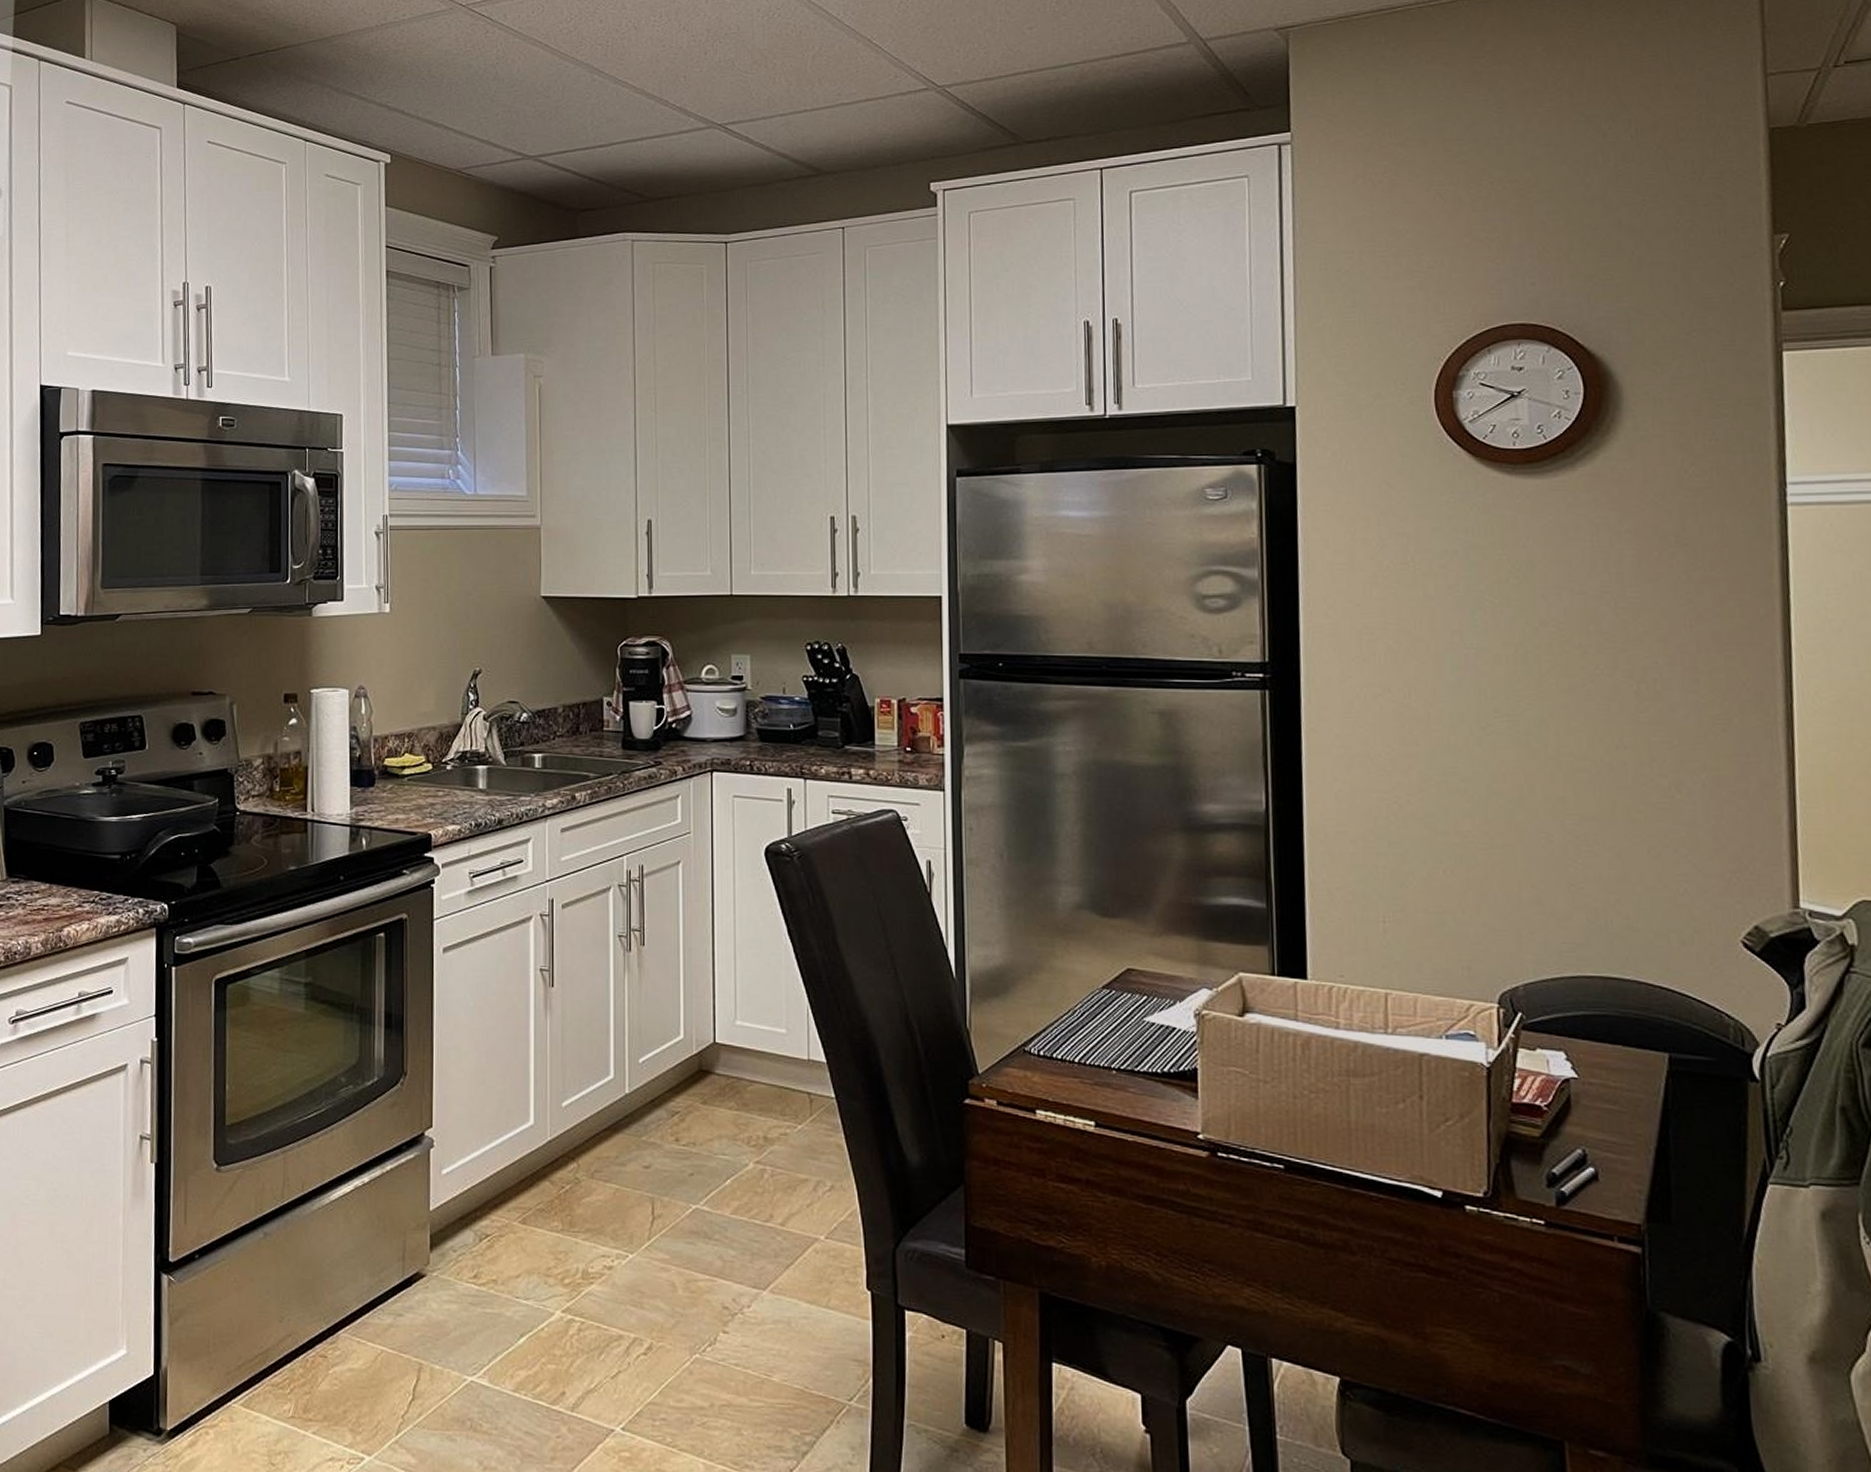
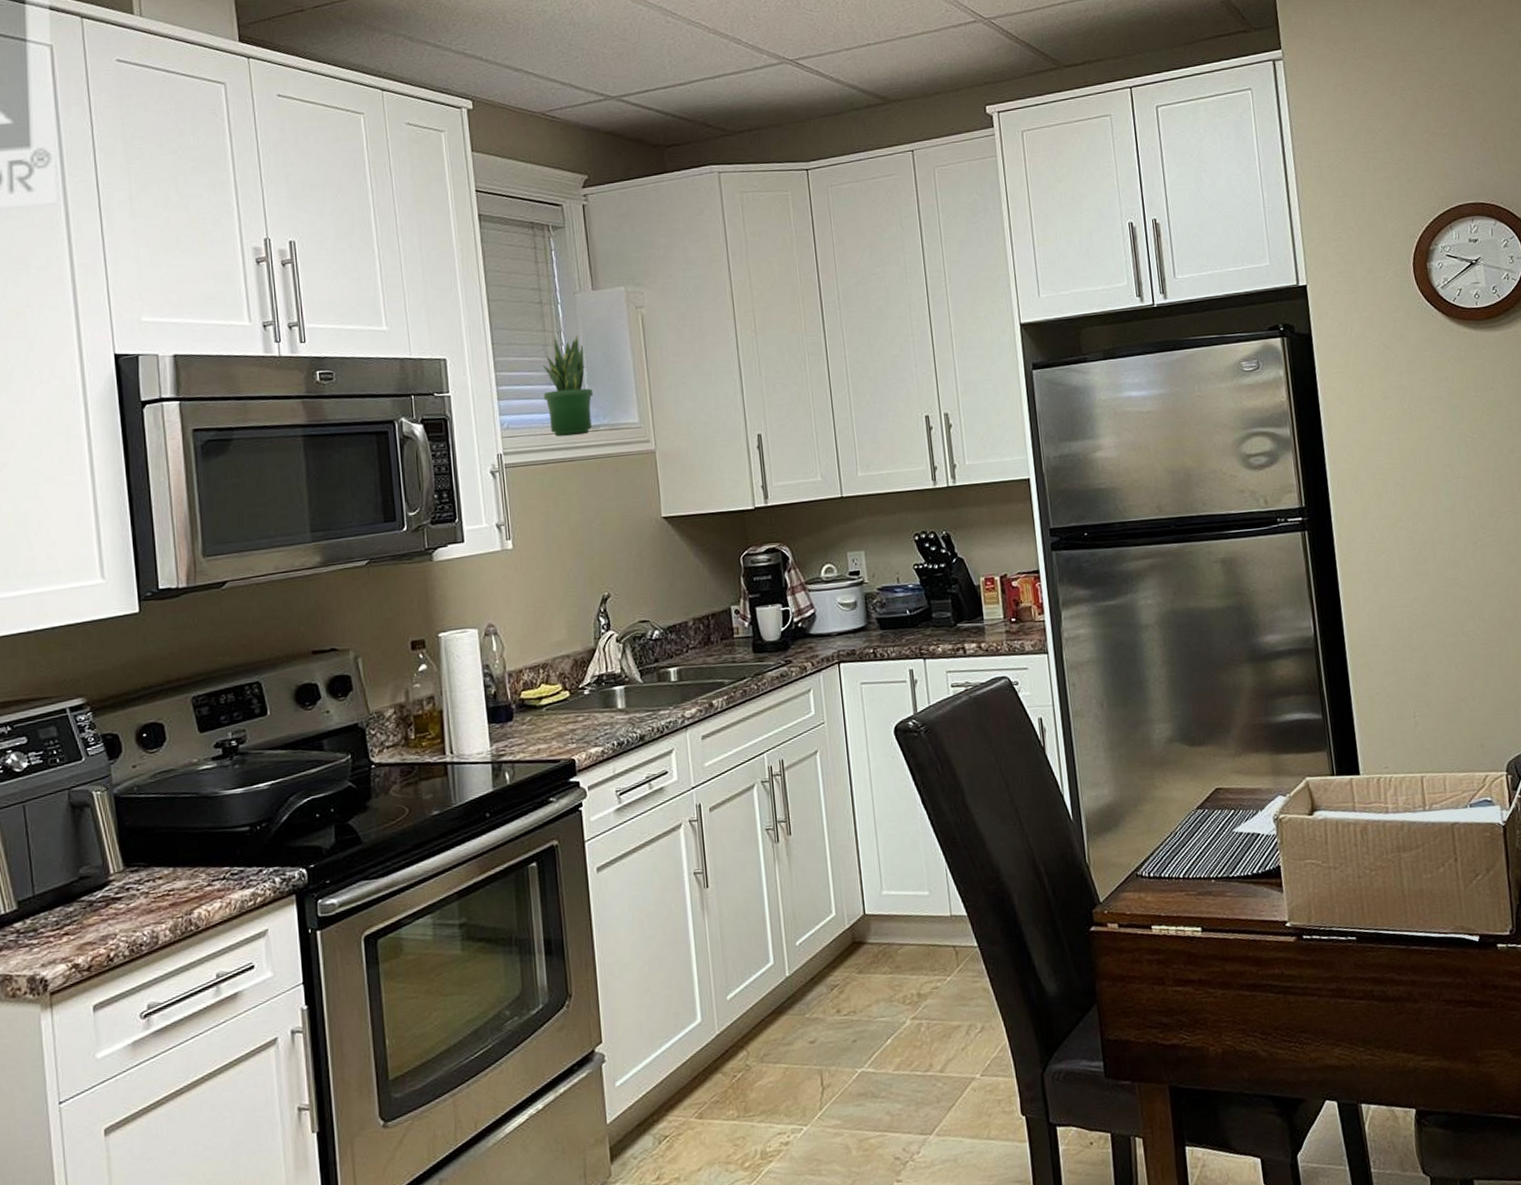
planter: none [433,400,483,504] -> present [542,335,593,437]

